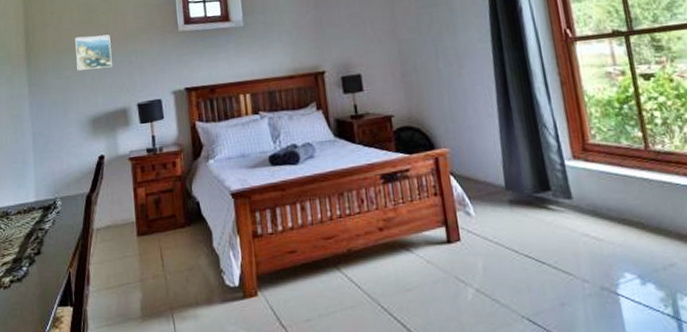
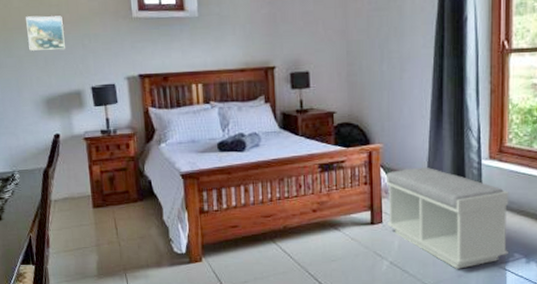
bench: none [457,172,617,296] -> present [385,167,509,269]

